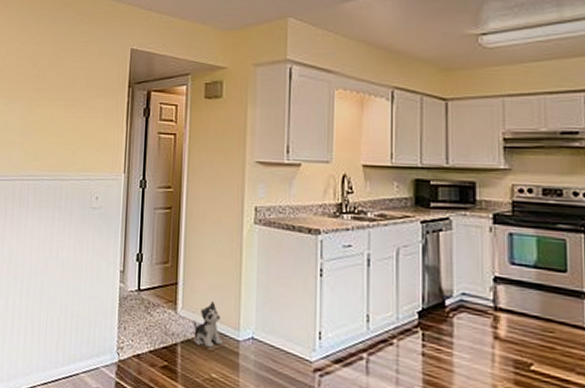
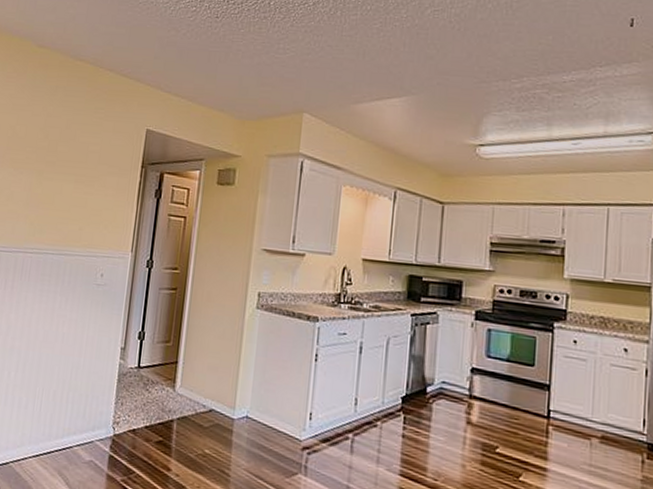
plush toy: present [193,302,224,348] -> none [190,381,219,425]

